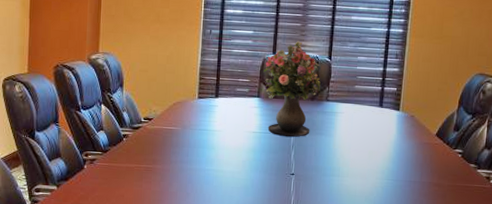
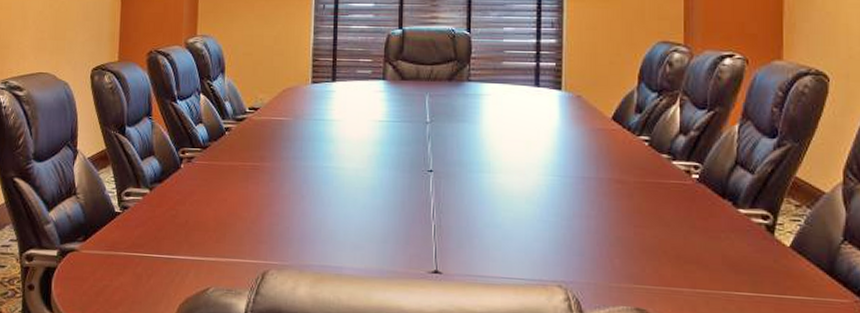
bouquet: present [263,40,321,138] -> none [388,11,459,127]

